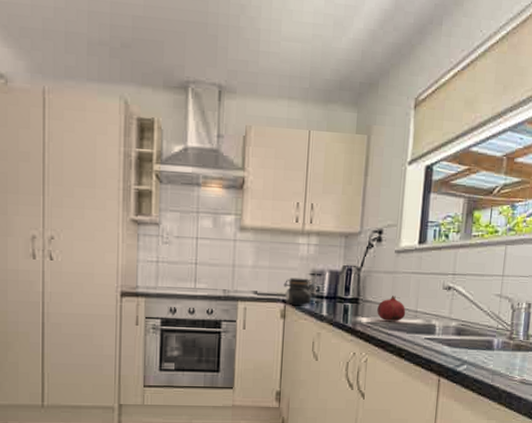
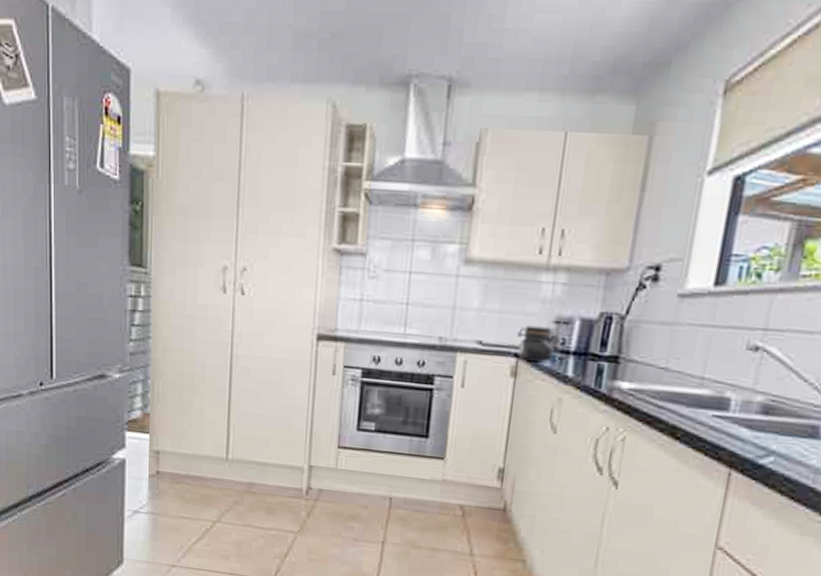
fruit: present [377,296,406,322] -> none [644,355,687,391]

